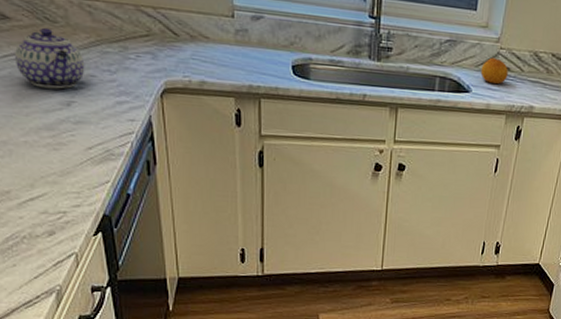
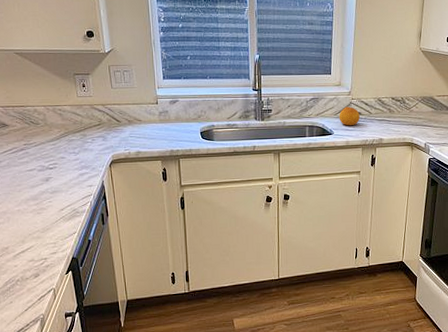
teapot: present [15,27,85,89] -> none [12,128,58,171]

